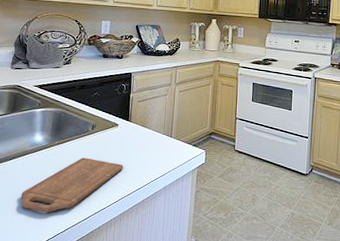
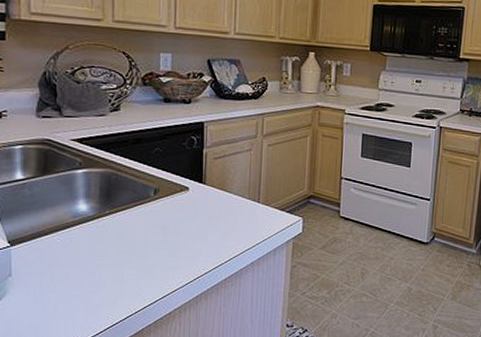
cutting board: present [21,157,123,213] -> none [64,229,198,298]

